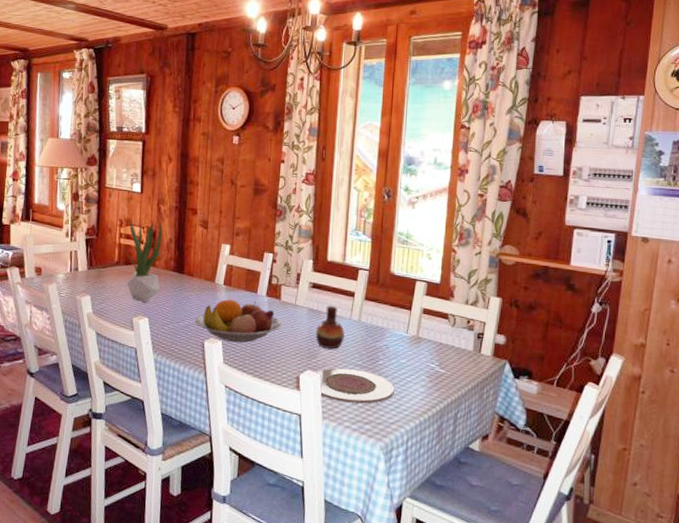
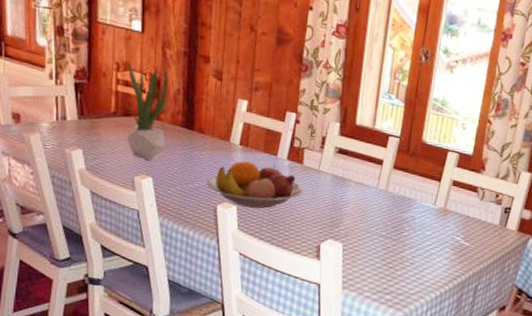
vase: present [315,305,345,350] -> none [339,172,370,219]
plate: present [317,368,395,404] -> none [339,238,418,275]

